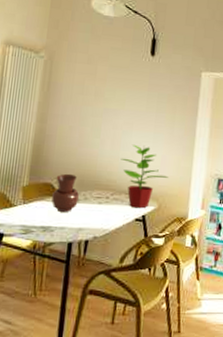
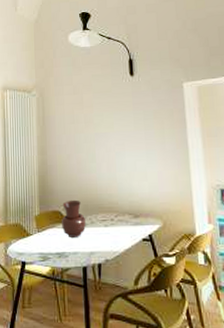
potted plant: present [120,144,168,209] -> none [118,164,168,228]

